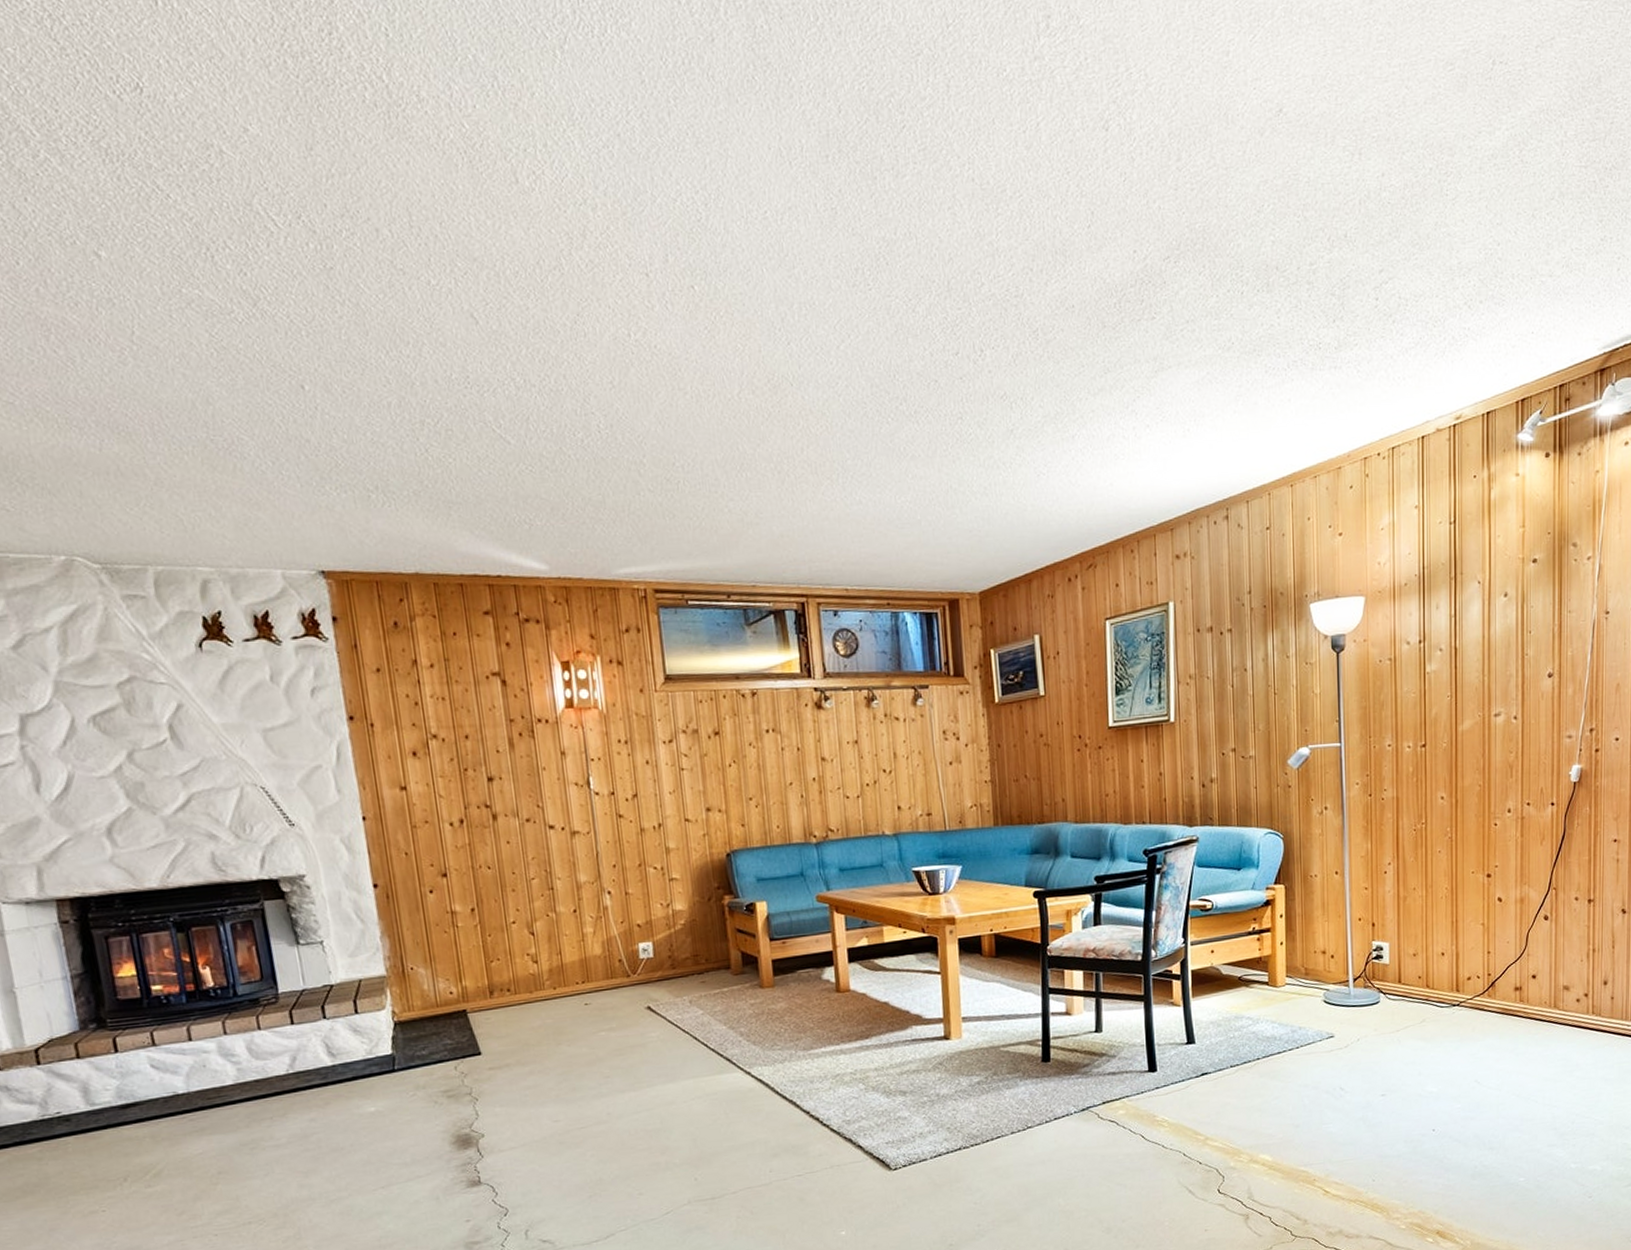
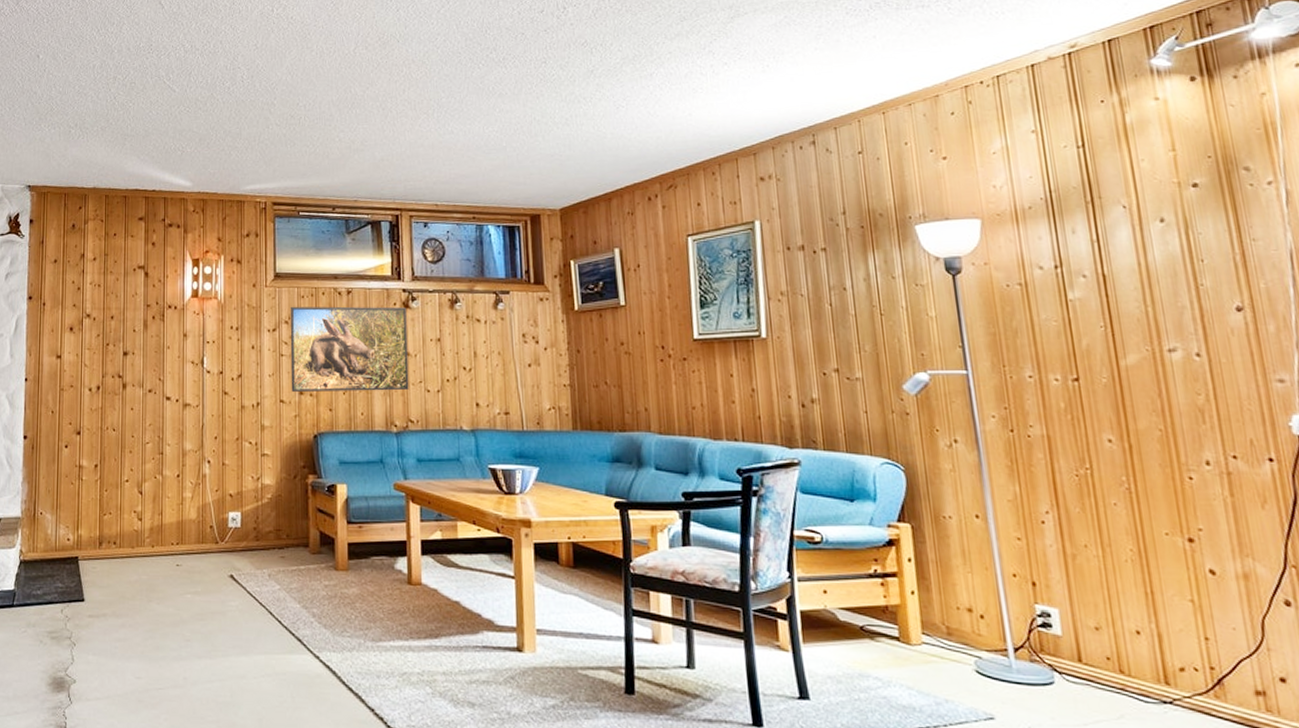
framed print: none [686,708,827,809] -> present [290,306,409,392]

